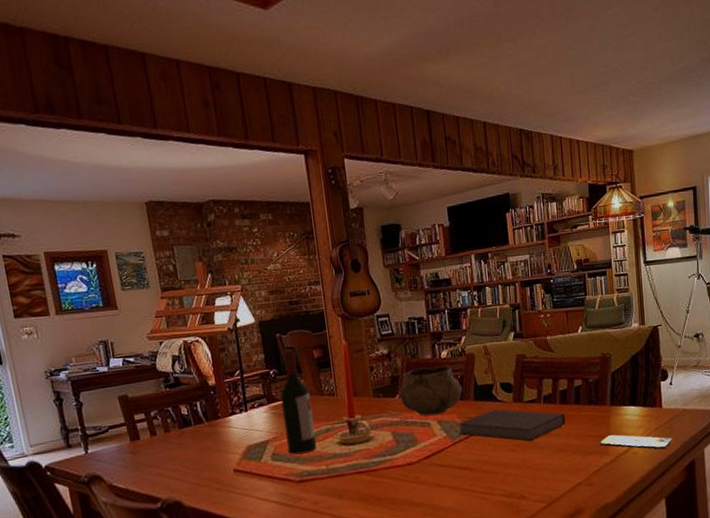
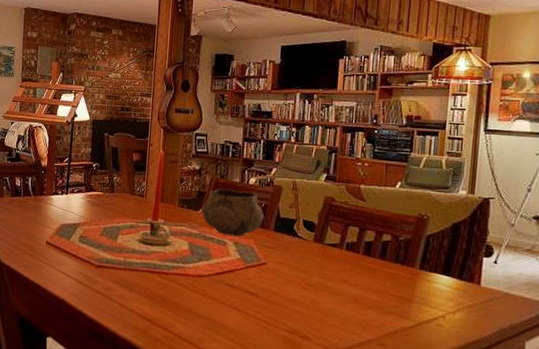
wine bottle: present [280,349,317,455] -> none [94,148,123,243]
notebook: present [457,409,566,442] -> none [252,244,367,285]
smartphone: present [600,434,673,449] -> none [400,299,488,330]

